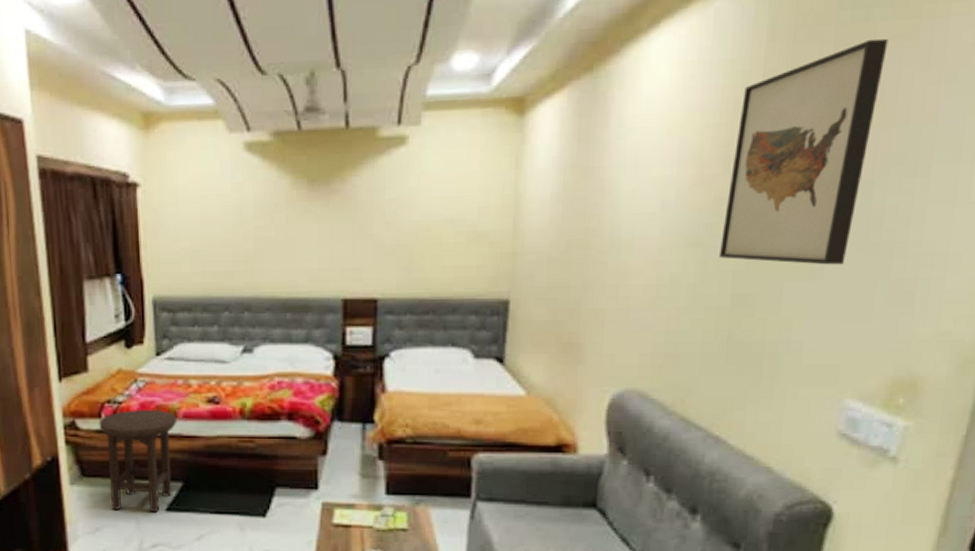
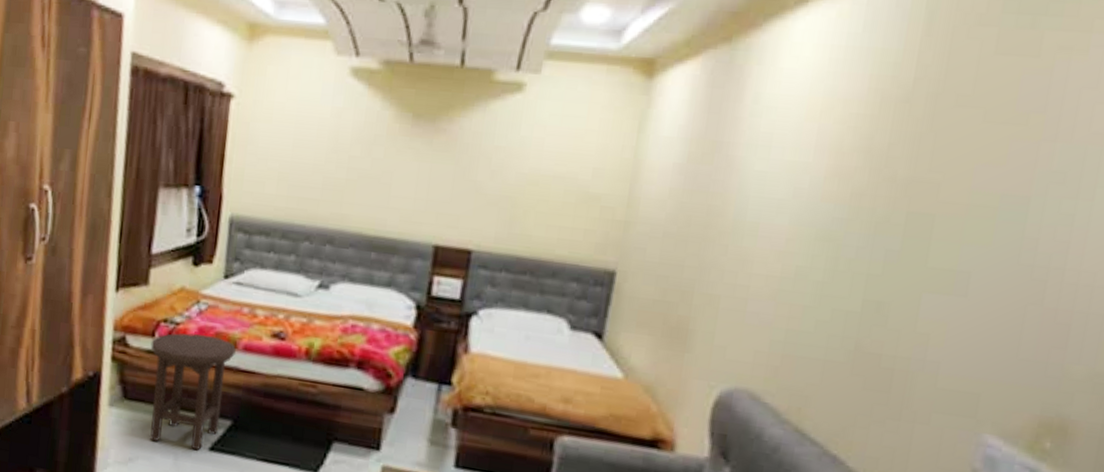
wall art: present [719,38,889,265] -> none [853,47,1055,284]

